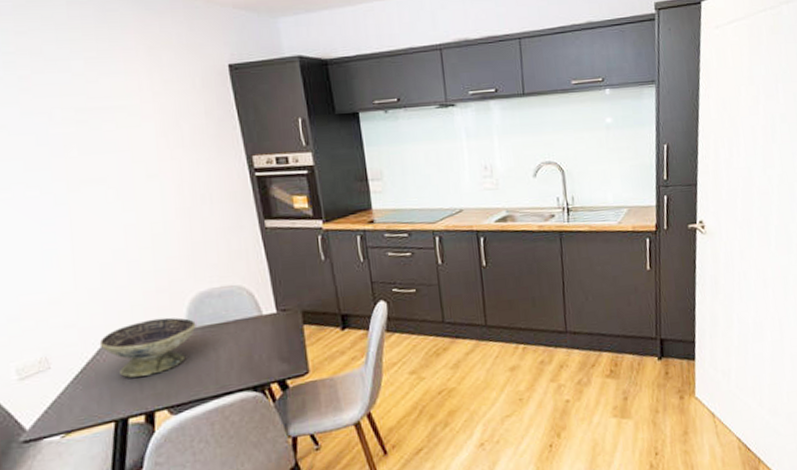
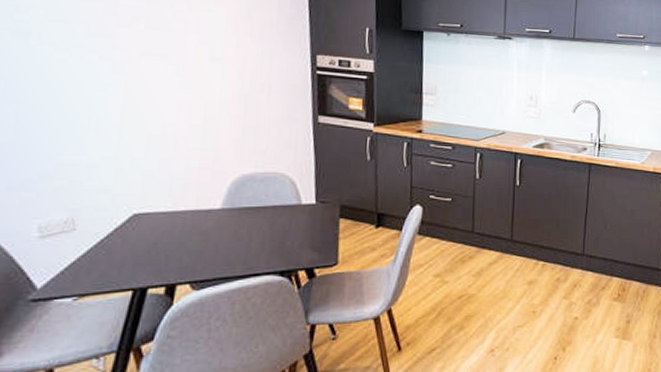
decorative bowl: present [99,317,196,378] -> none [131,194,234,249]

